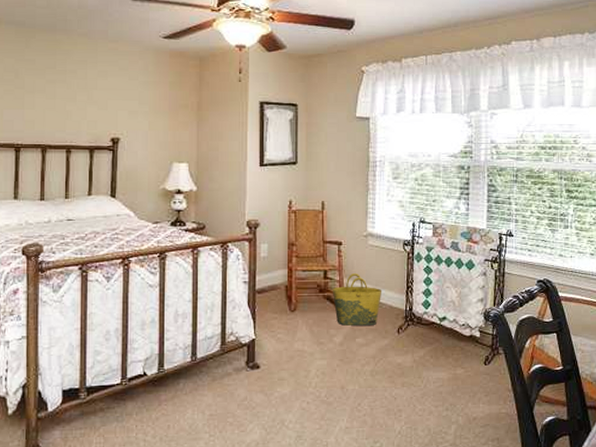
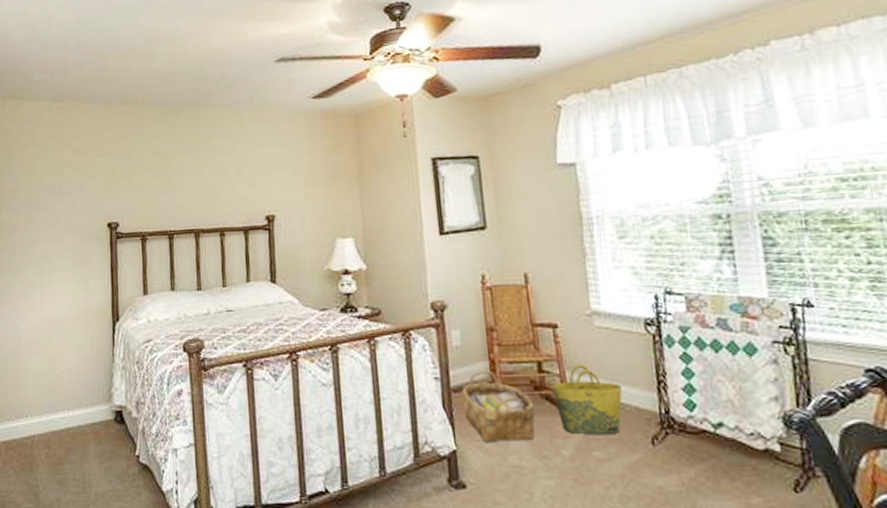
woven basket: none [264,276,318,333] -> present [461,369,535,443]

